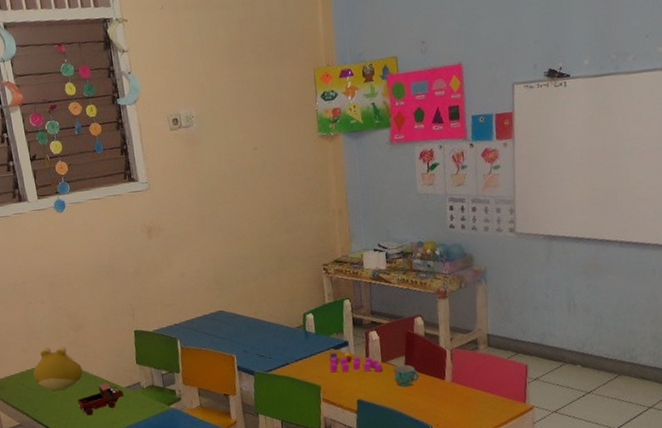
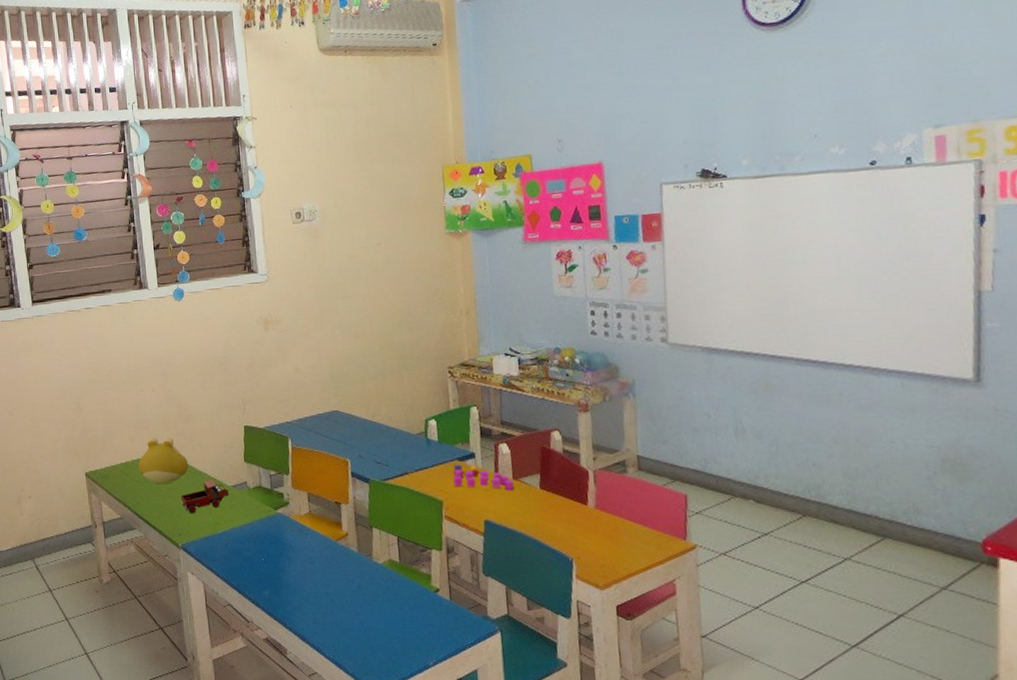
cup: present [393,364,419,387] -> none [526,484,557,510]

